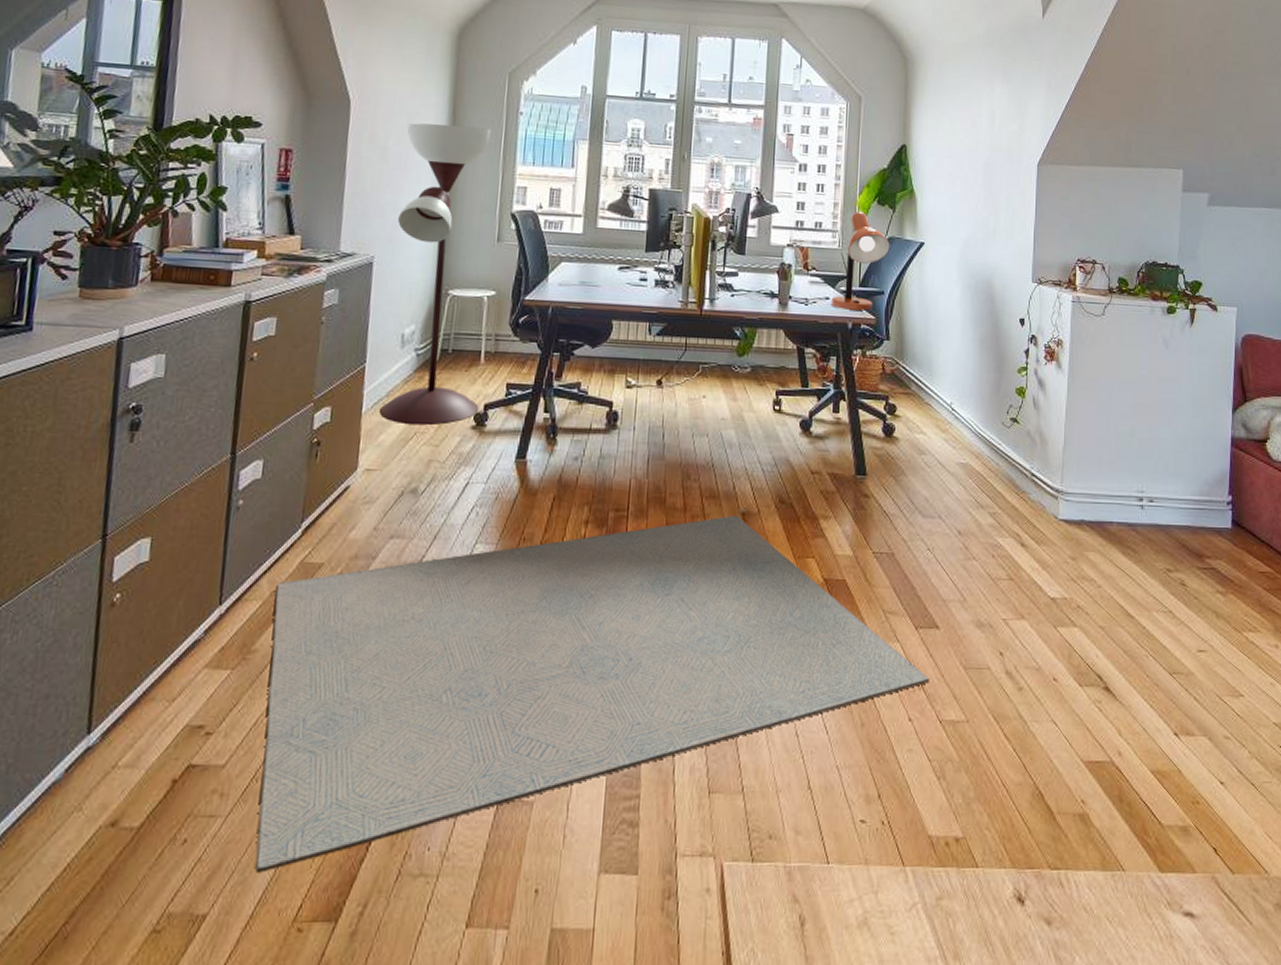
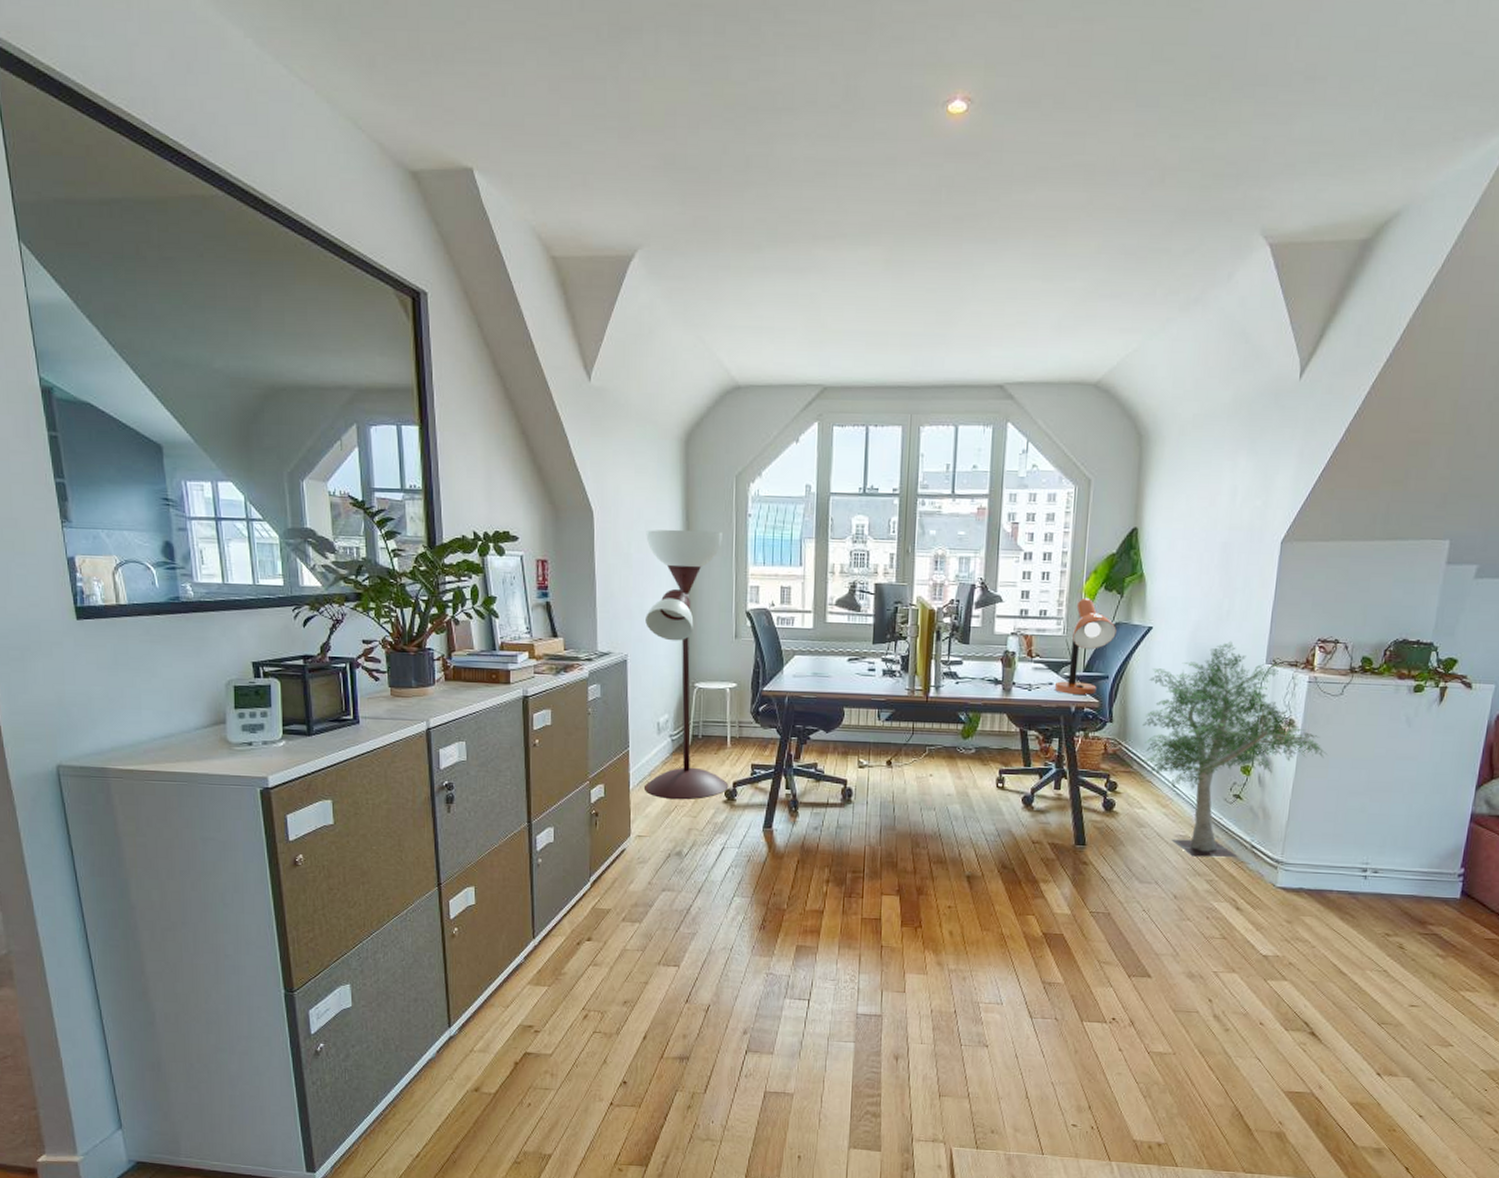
rug: present [255,515,930,873] -> none [575,877,1140,1130]
potted tree: none [919,258,1095,488] -> present [1141,641,1327,858]

